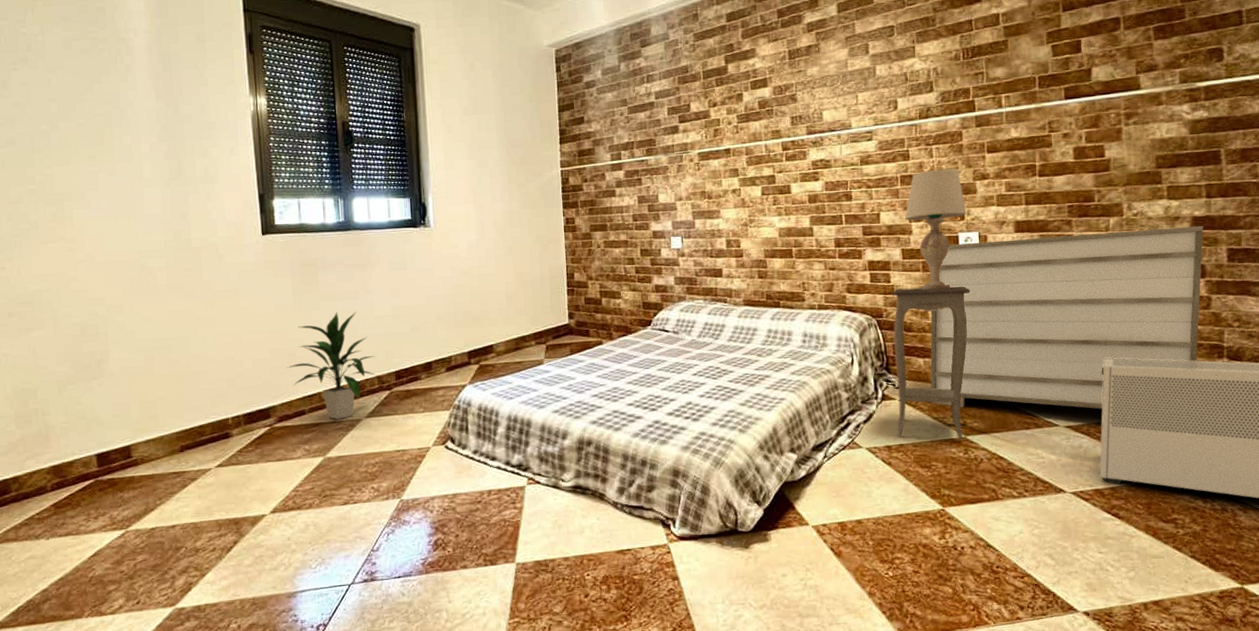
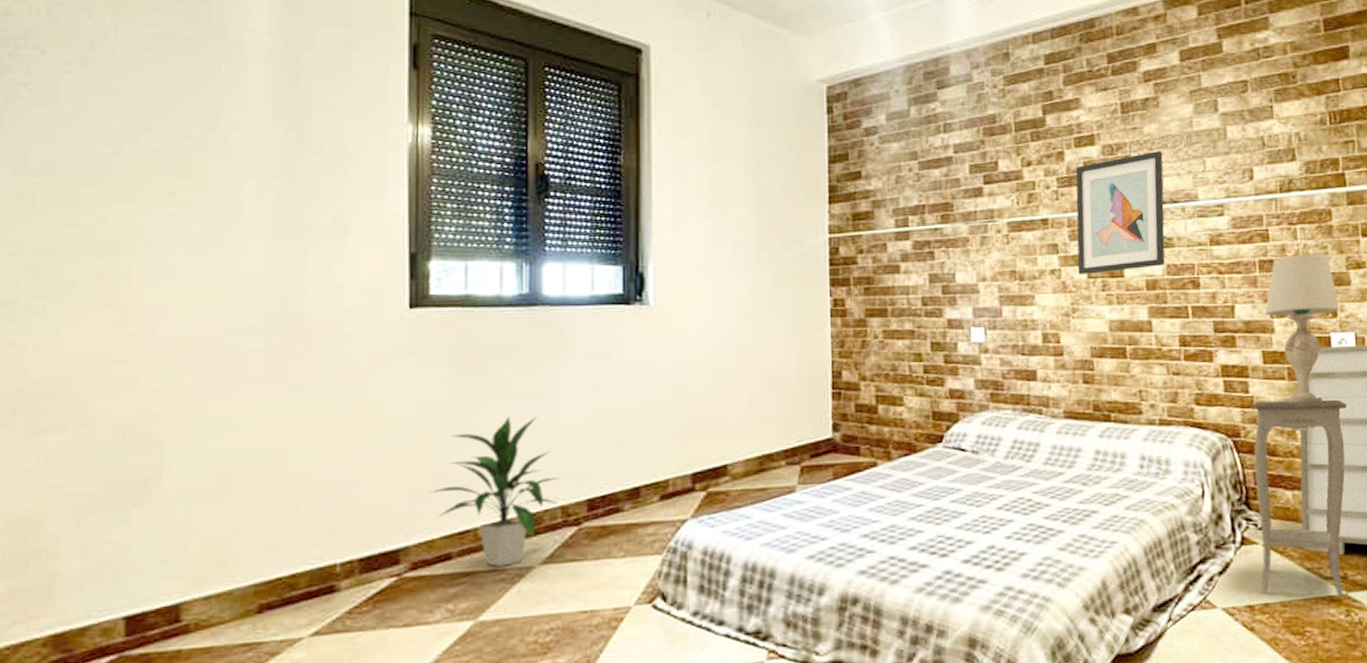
wall art: none [752,89,824,193] -> present [1076,151,1165,274]

